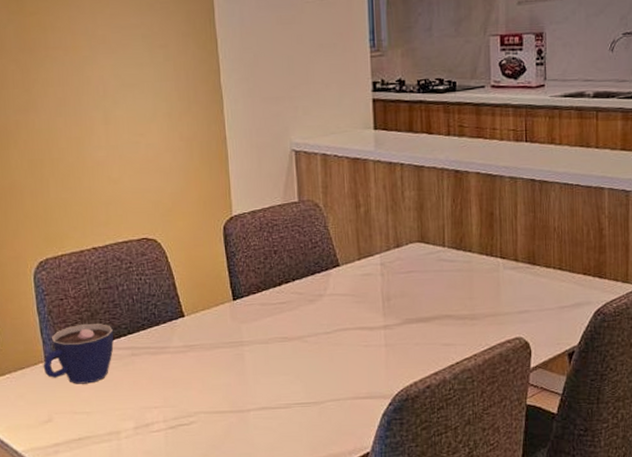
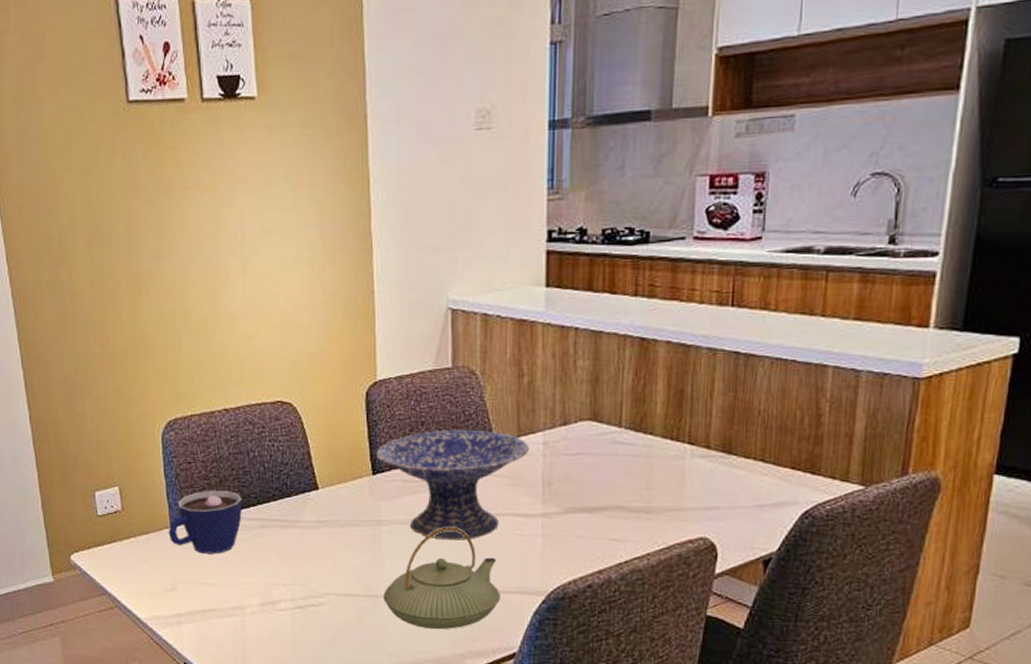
decorative bowl: none [235,255,370,355] -> present [376,429,530,540]
teapot: none [248,343,353,438] -> present [383,526,500,630]

